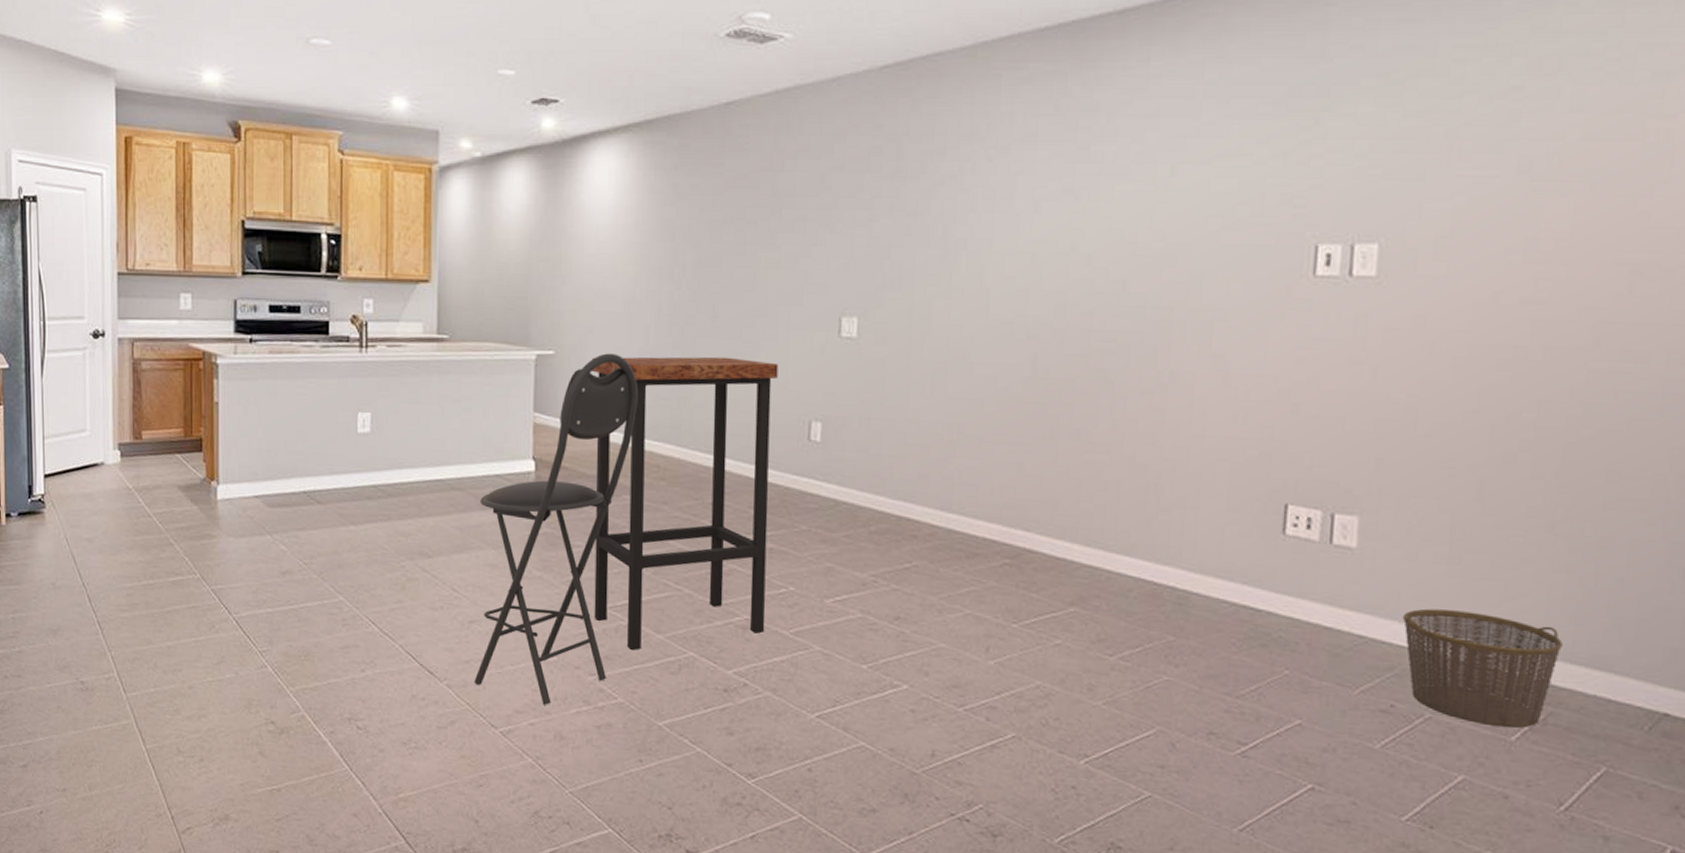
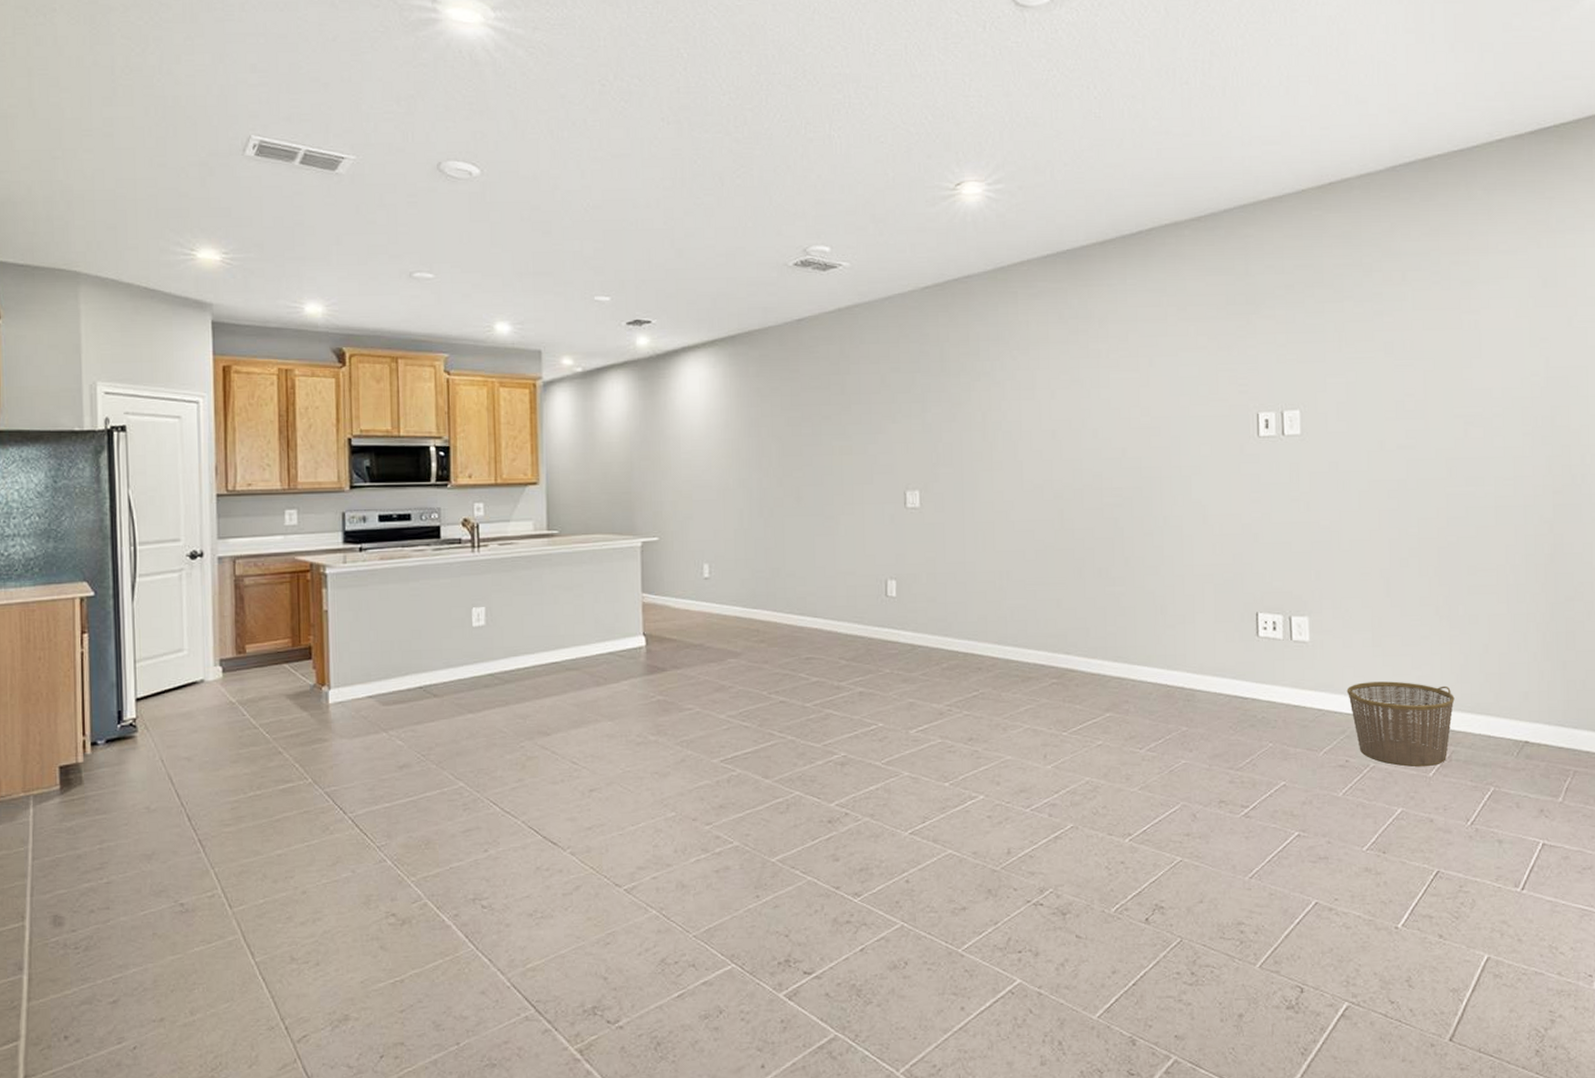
bar stool: present [474,353,638,705] -> none [595,536,737,858]
bar stool: present [592,356,778,650] -> none [694,531,860,797]

